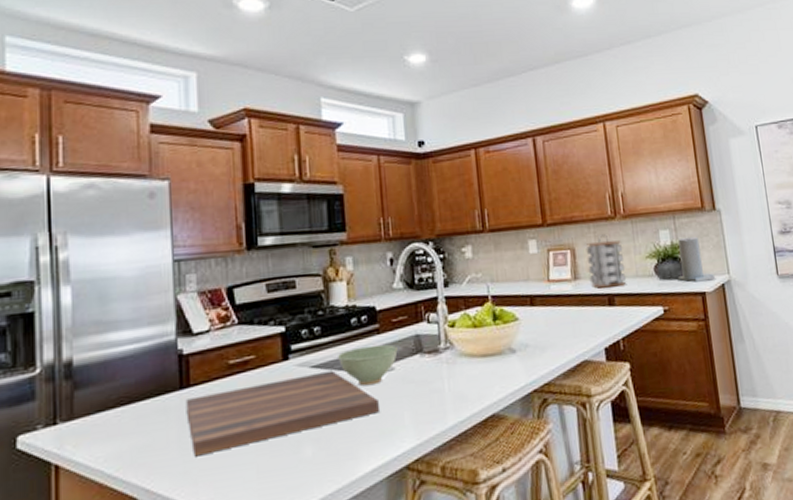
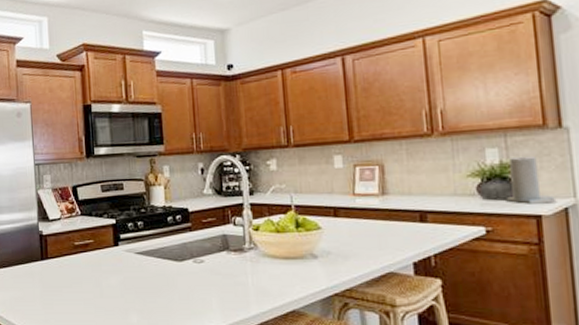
cutting board: present [185,370,379,457] -> none [45,257,191,310]
bowl: present [338,345,398,386] -> none [157,240,207,273]
spice rack: present [586,234,627,289] -> none [396,151,442,205]

